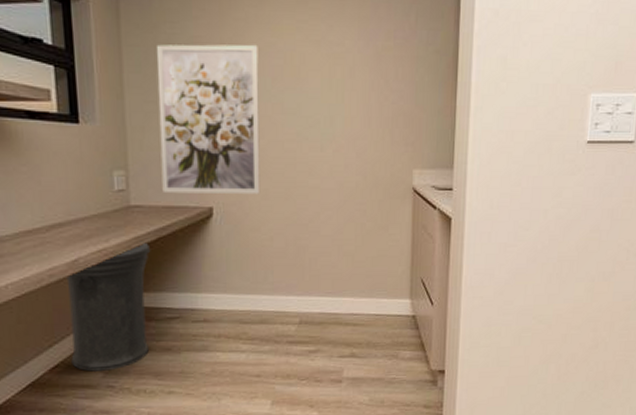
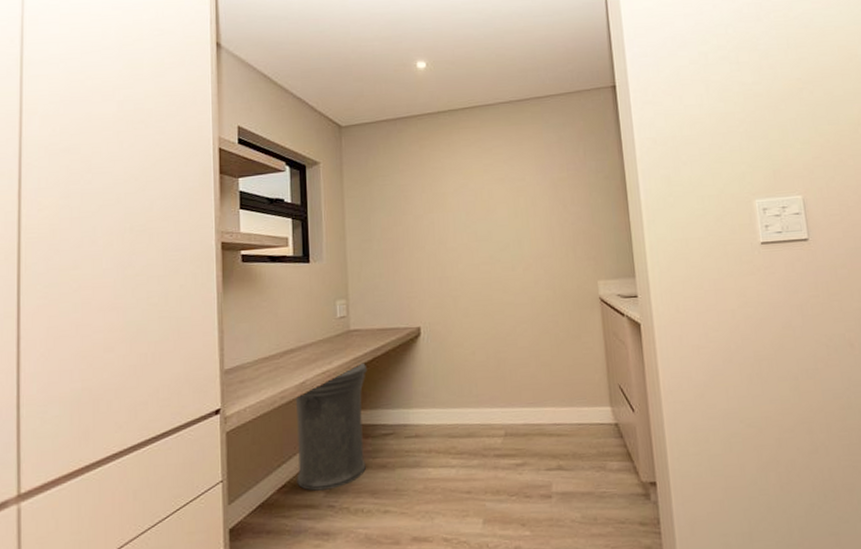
wall art: present [156,44,261,195] -> none [371,186,462,318]

